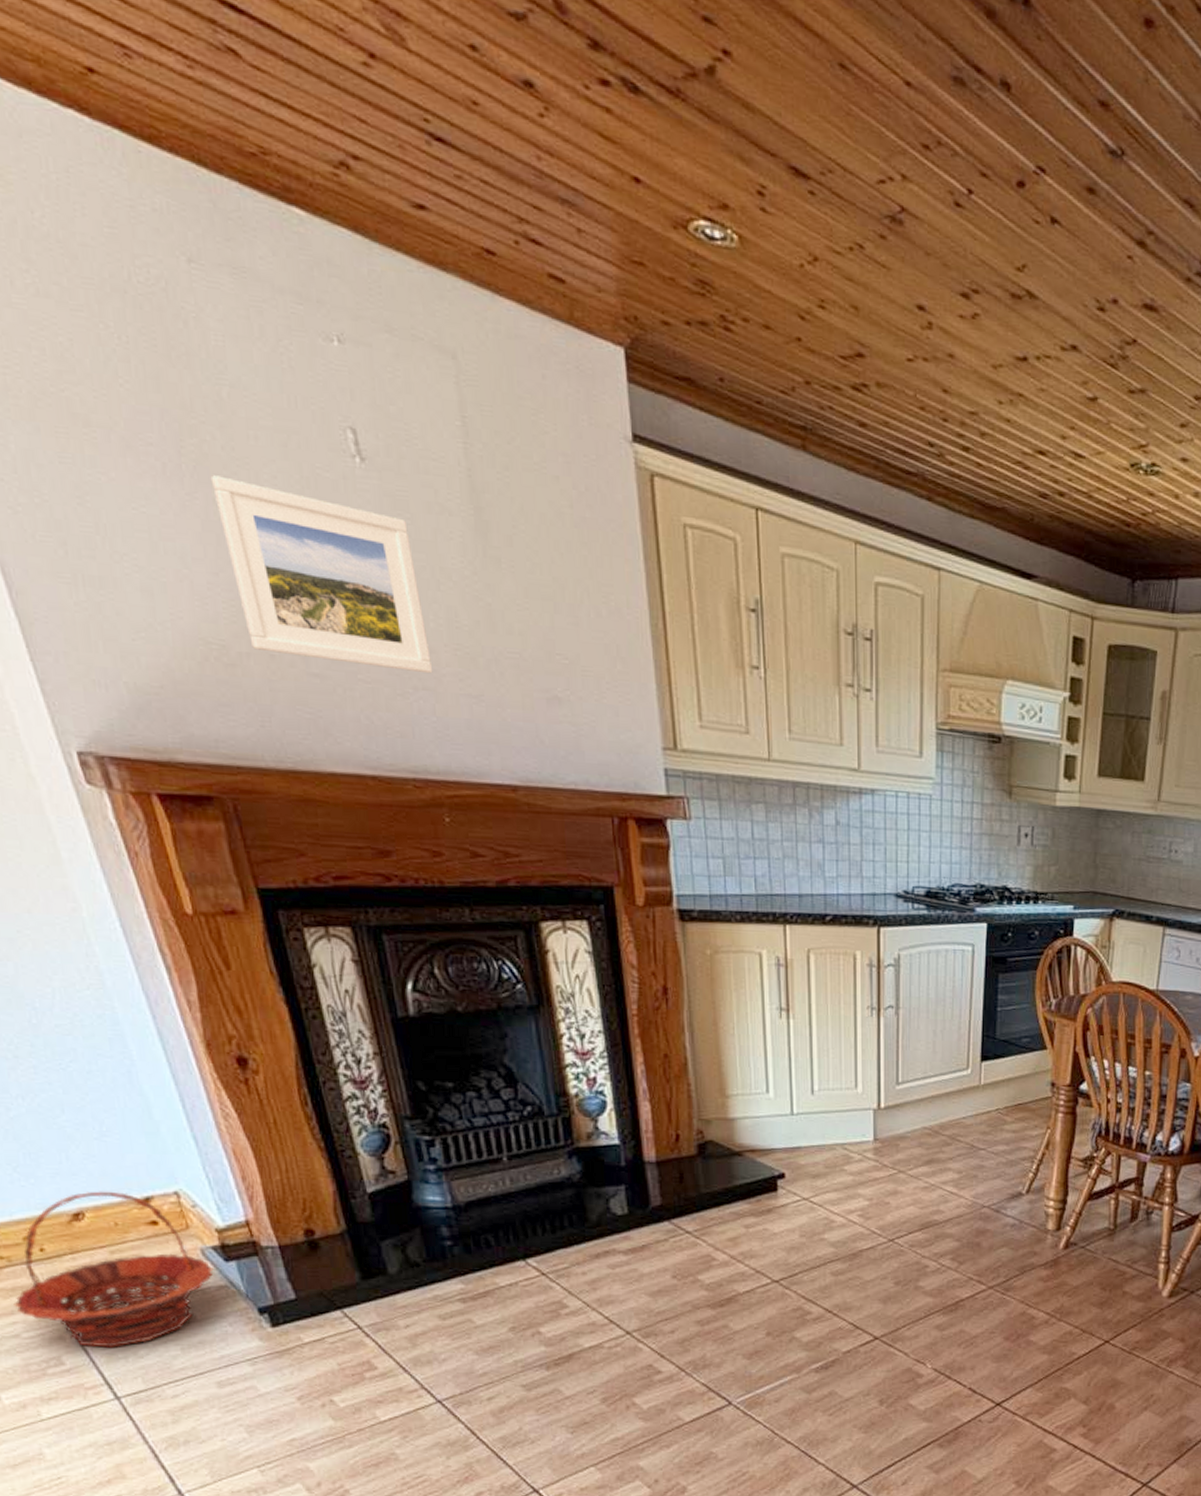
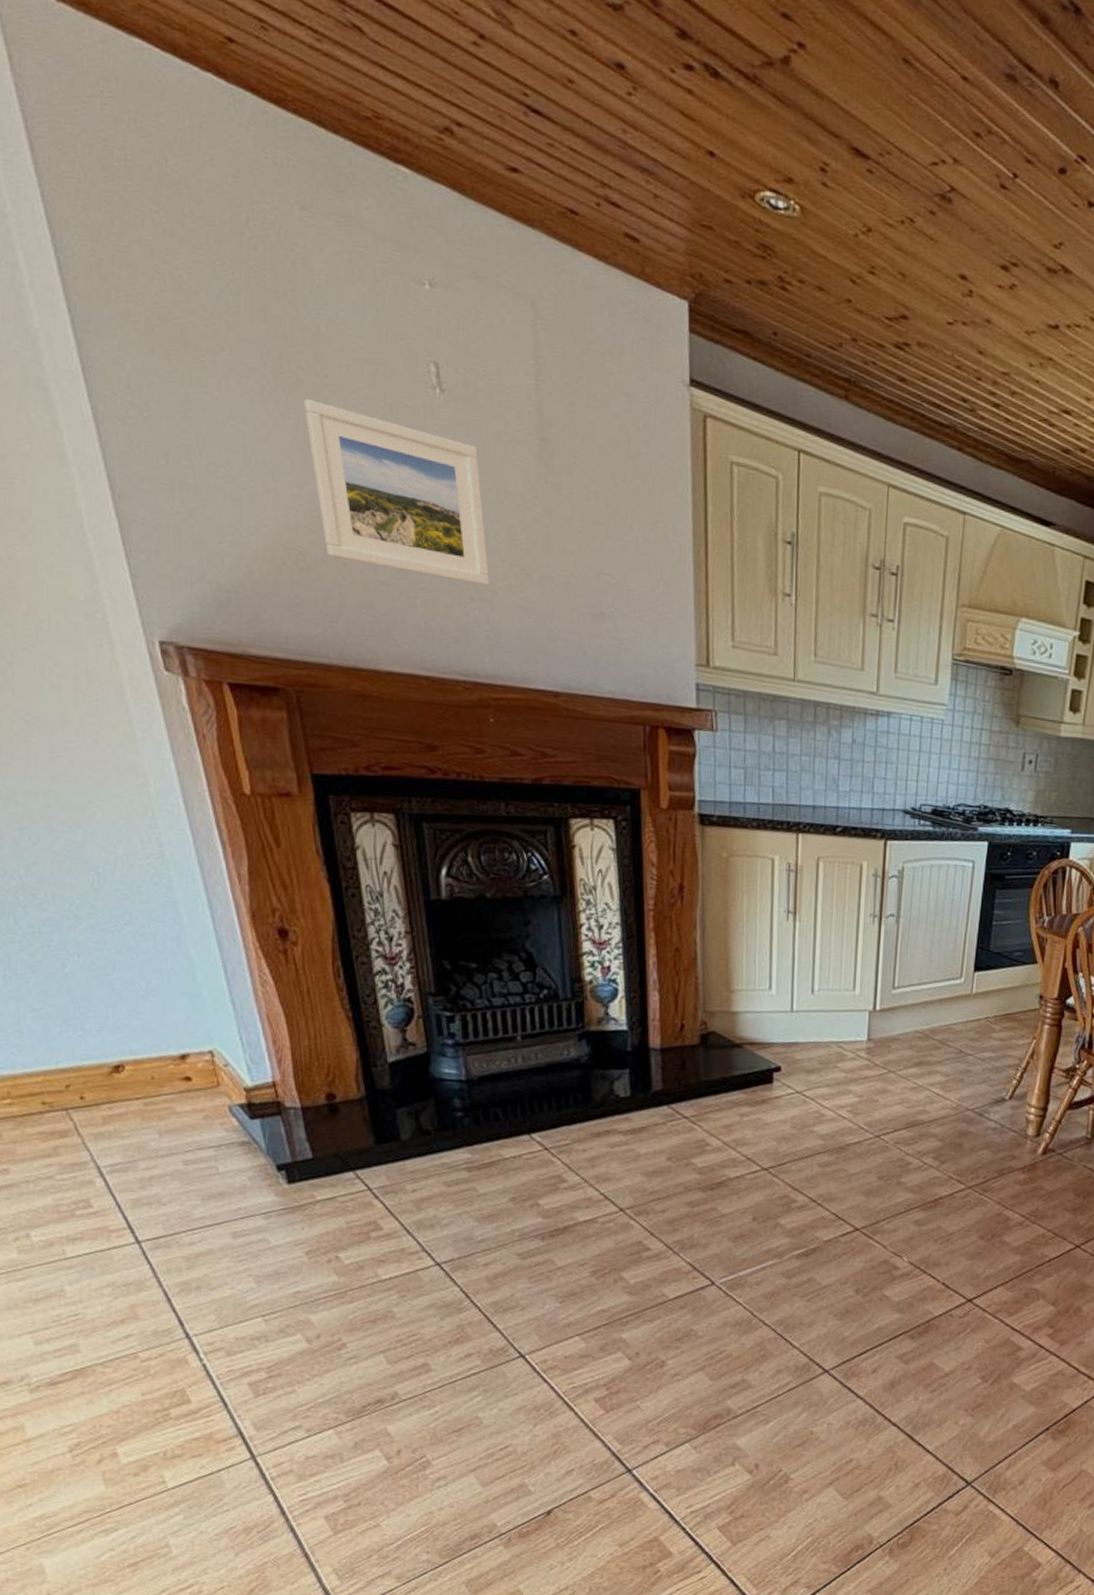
basket: present [14,1191,214,1349] -> none [51,1046,239,1195]

